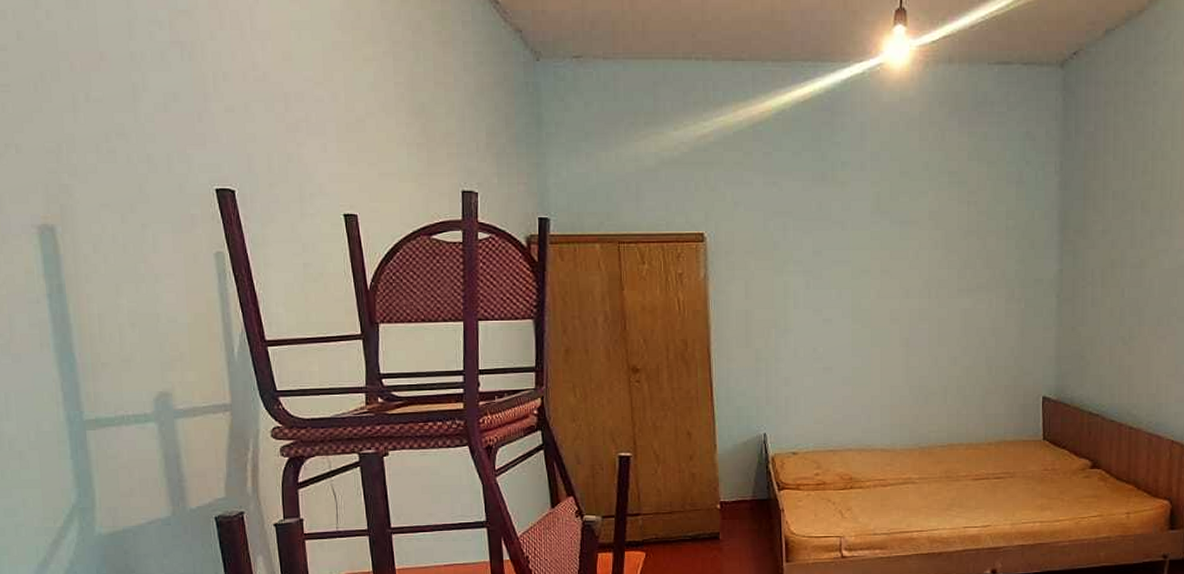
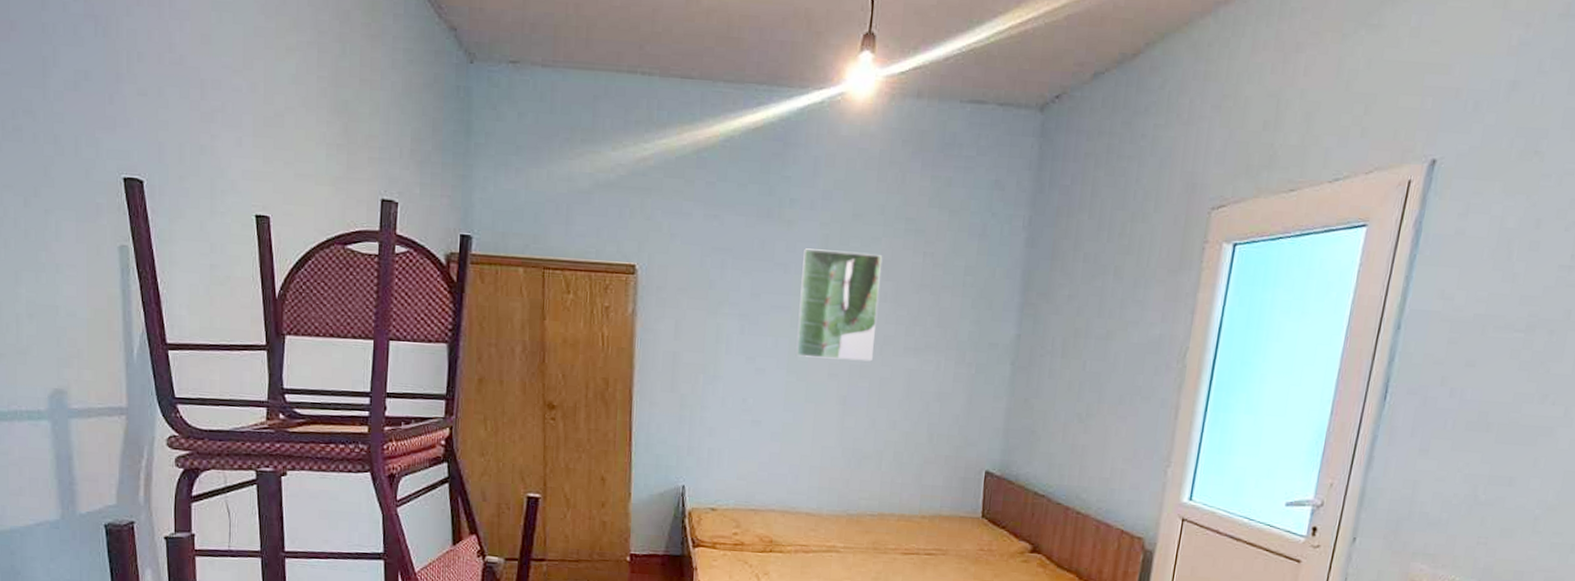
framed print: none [857,206,931,305] -> present [795,248,883,362]

